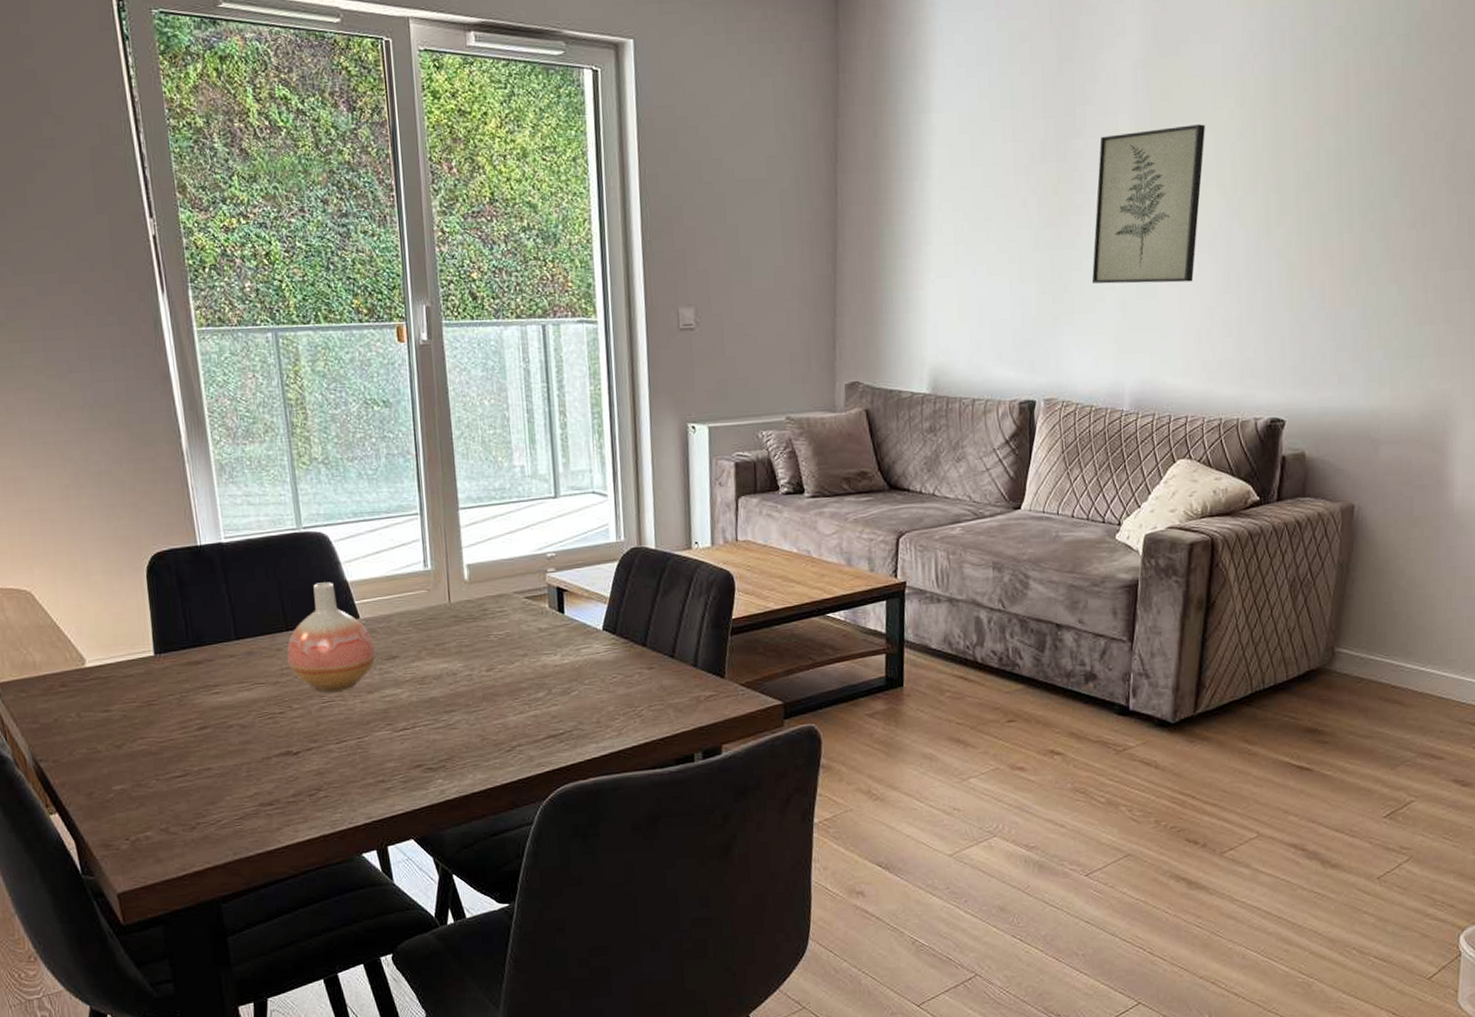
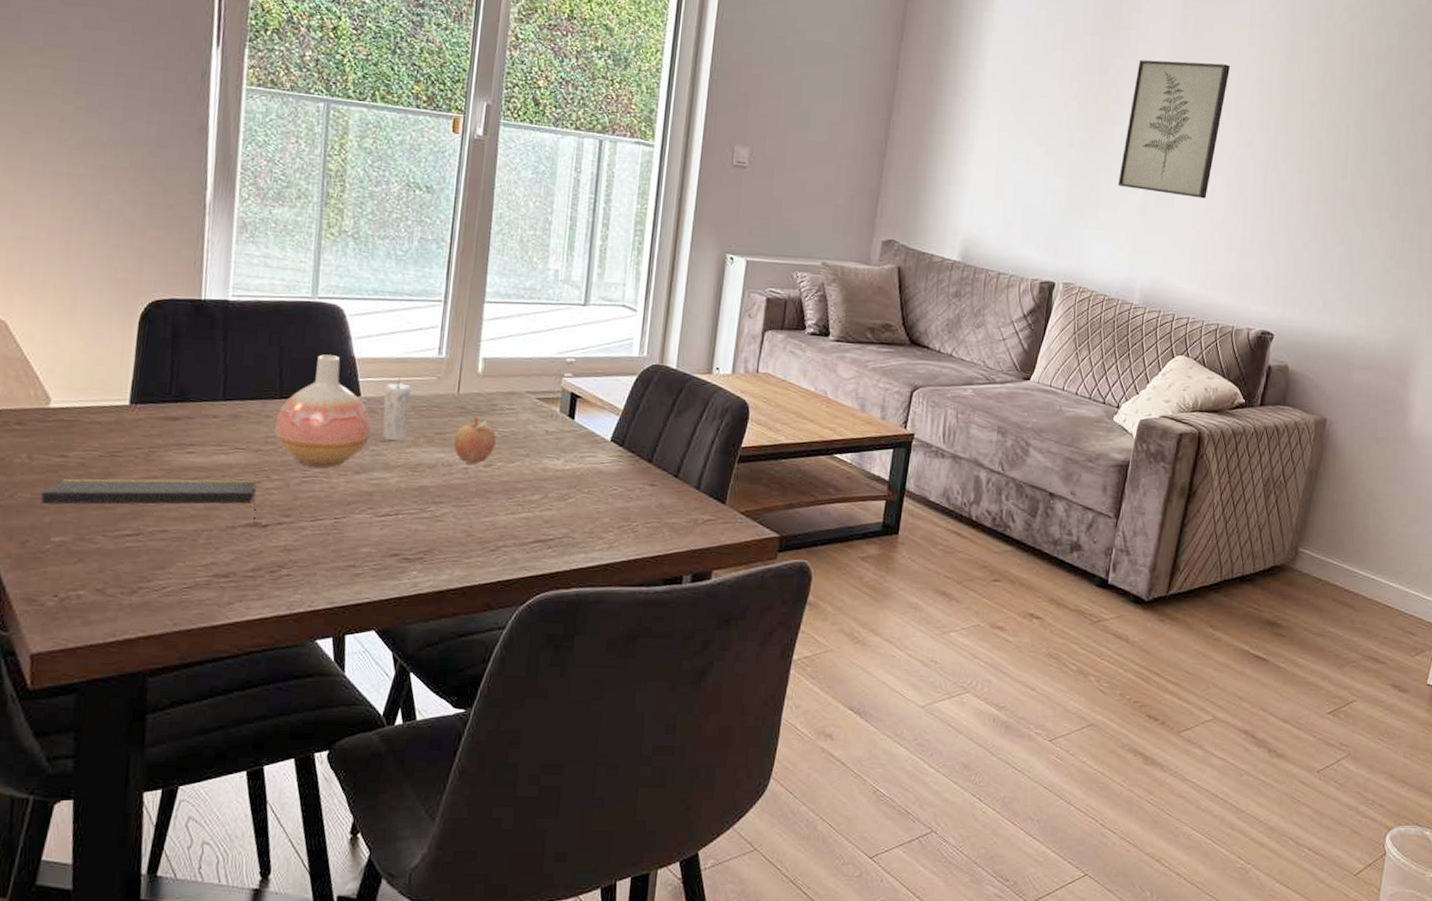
notepad: none [96,711,287,757] -> present [41,478,258,523]
candle: none [380,594,409,658] -> present [382,376,411,442]
fruit: none [454,623,493,670] -> present [454,417,496,464]

